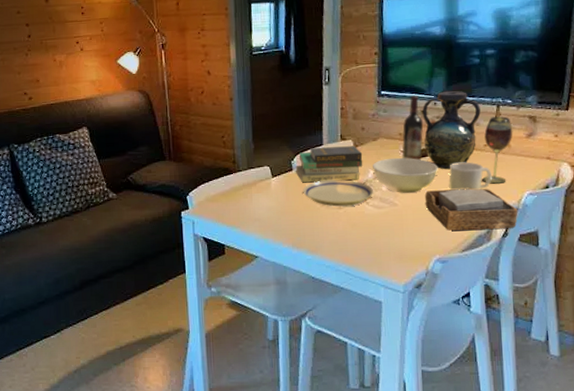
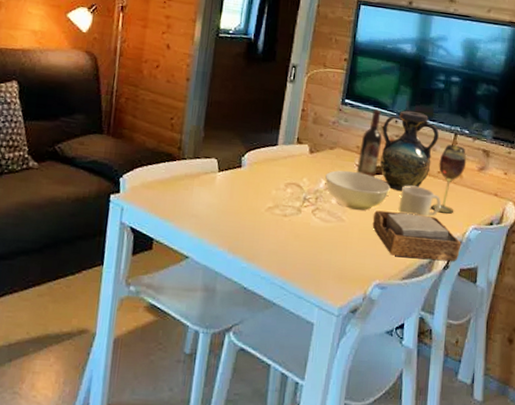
books: present [295,146,363,183] -> none [244,146,317,188]
plate: present [303,179,373,207] -> none [249,183,322,215]

